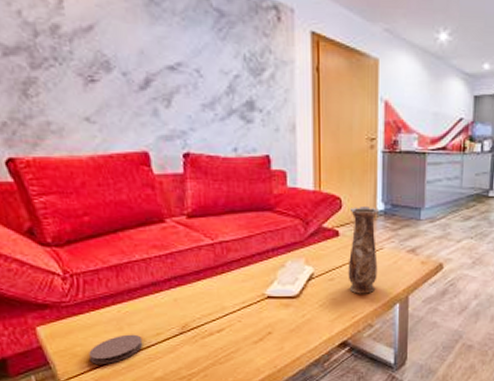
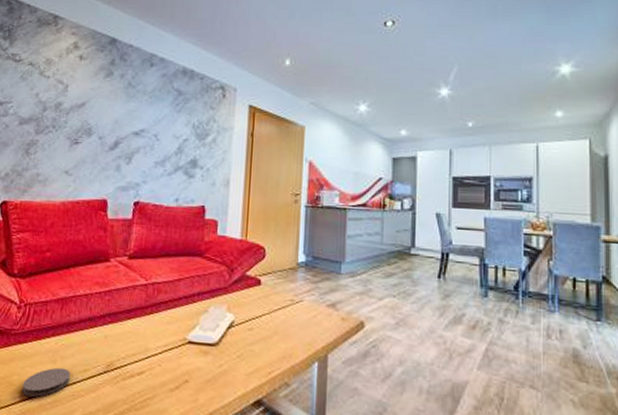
vase: present [348,207,379,294] -> none [267,257,300,348]

